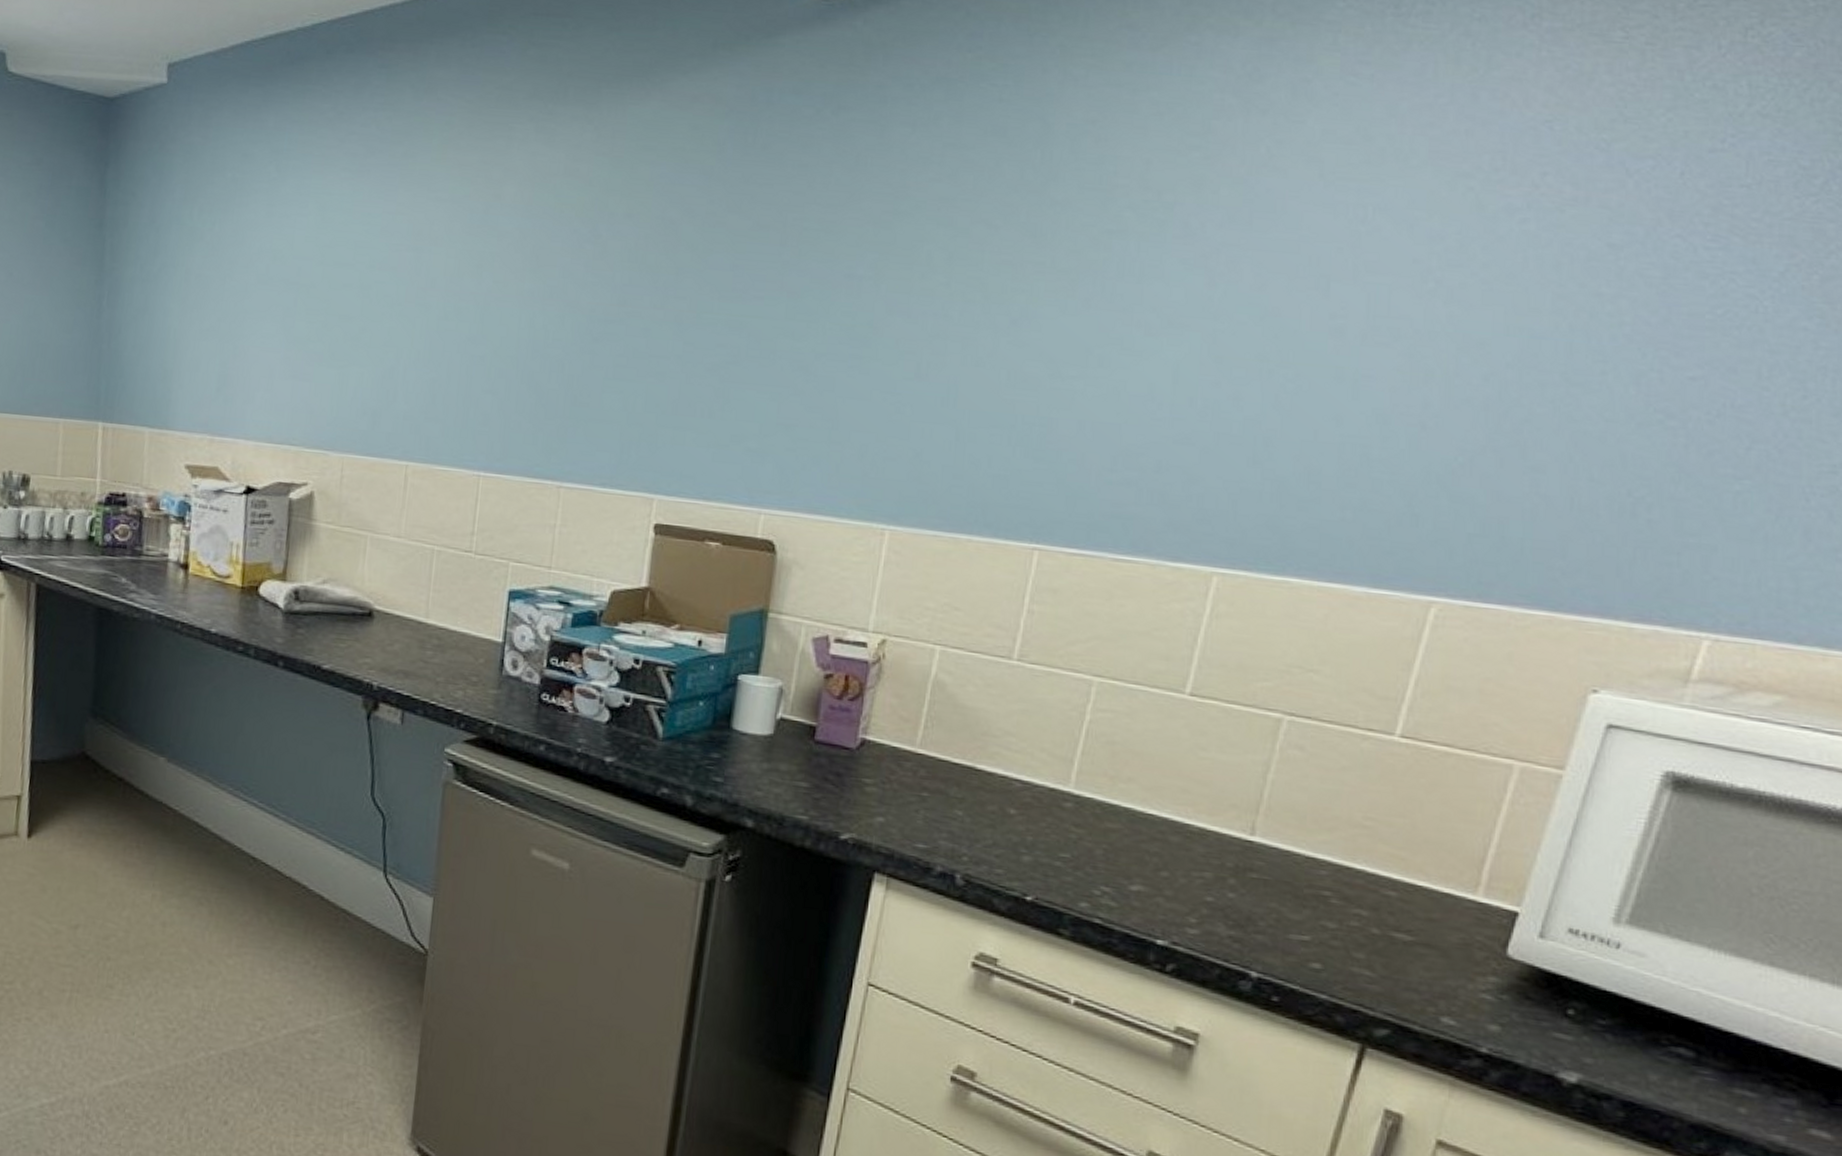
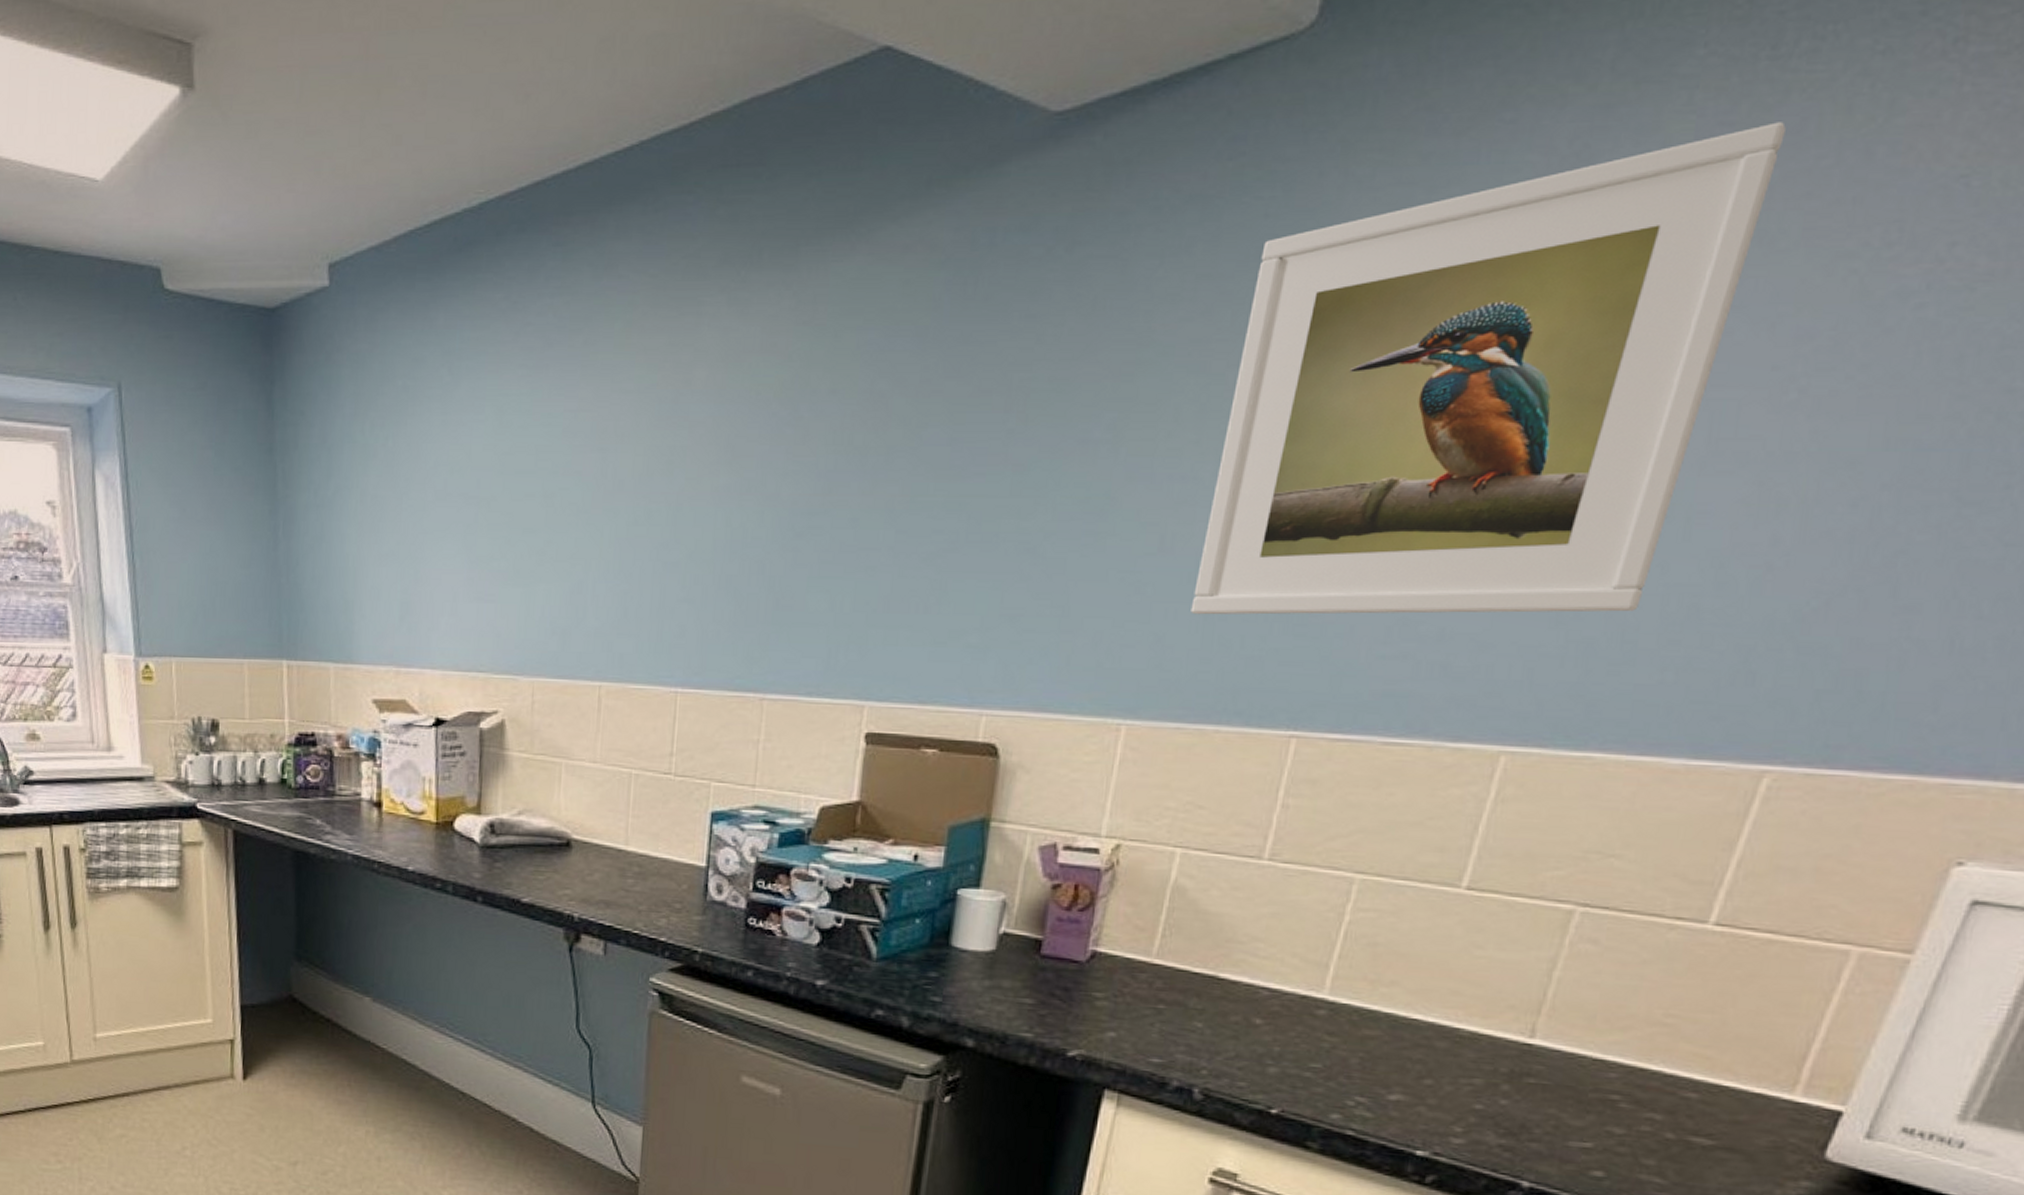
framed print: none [944,65,1410,457] -> present [1190,122,1786,615]

